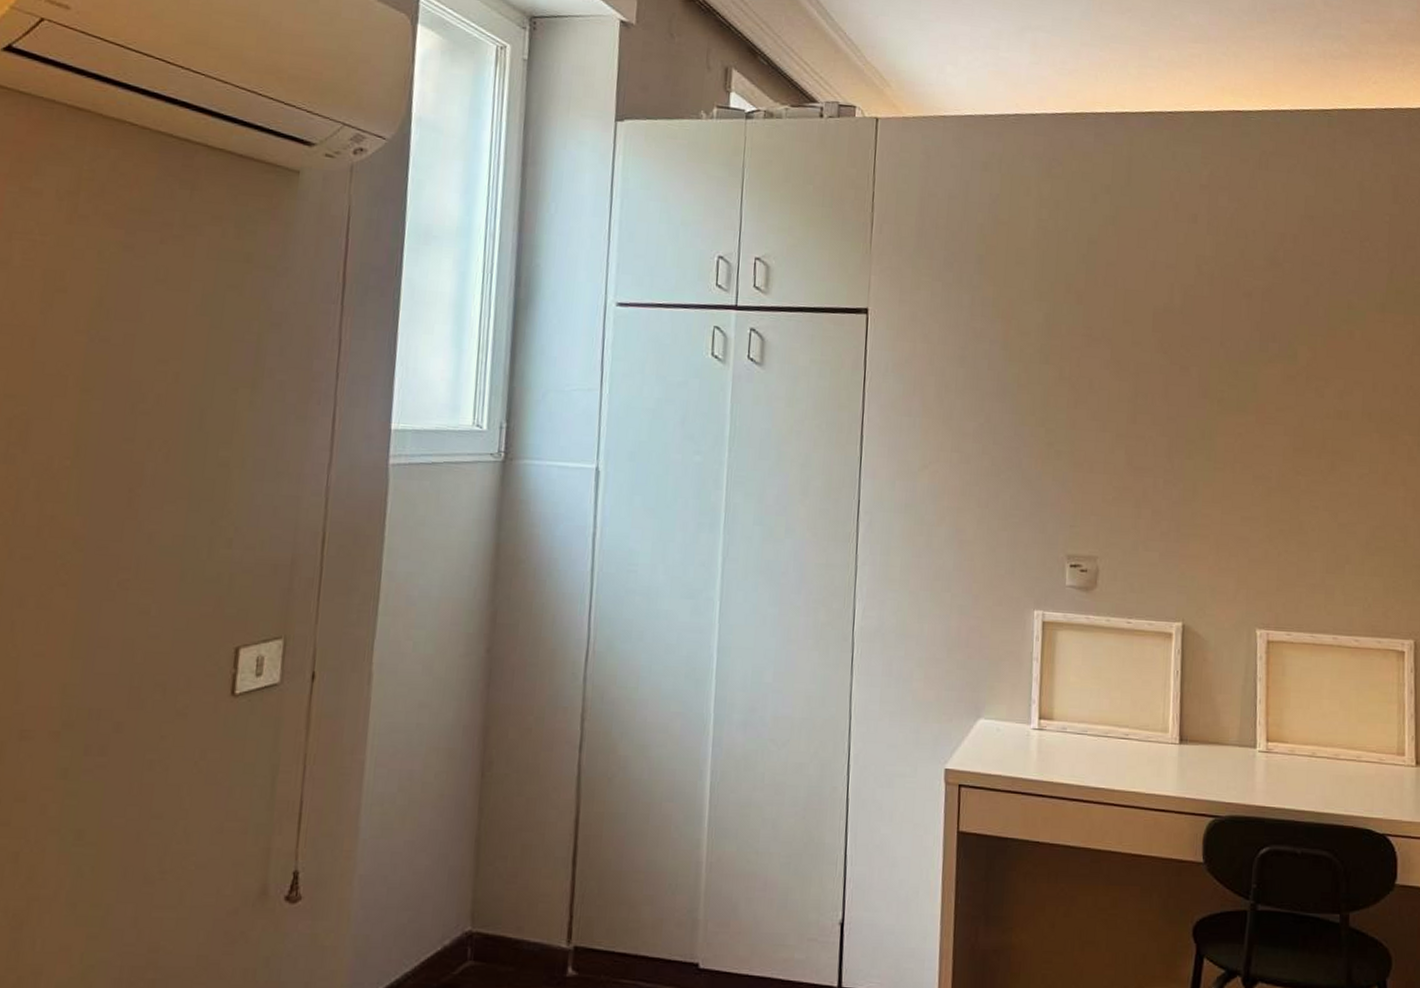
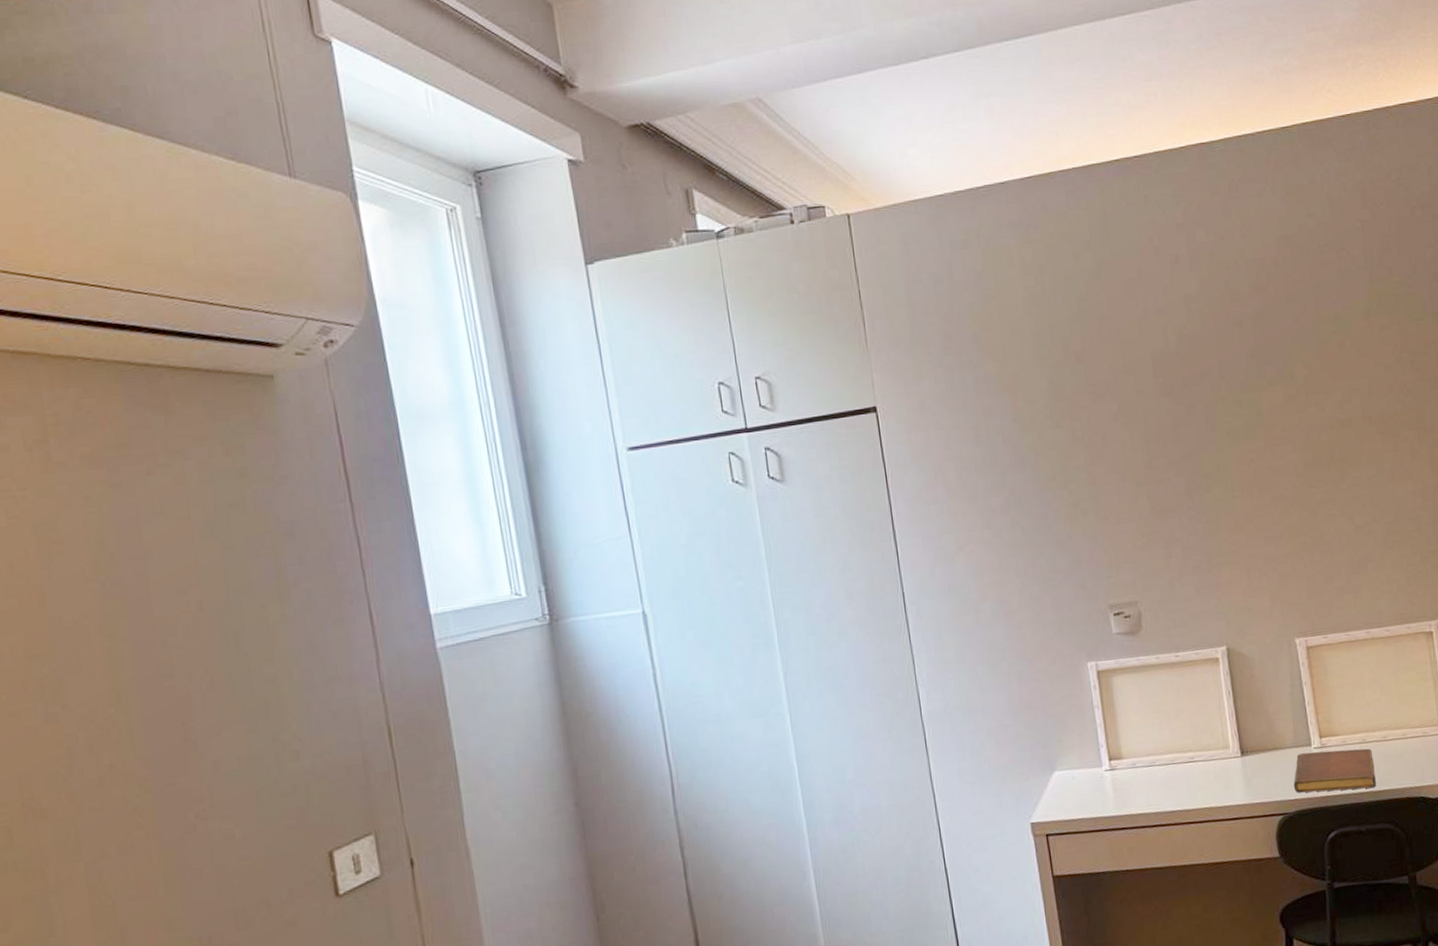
notebook: none [1230,754,1321,809] -> present [1293,748,1376,793]

